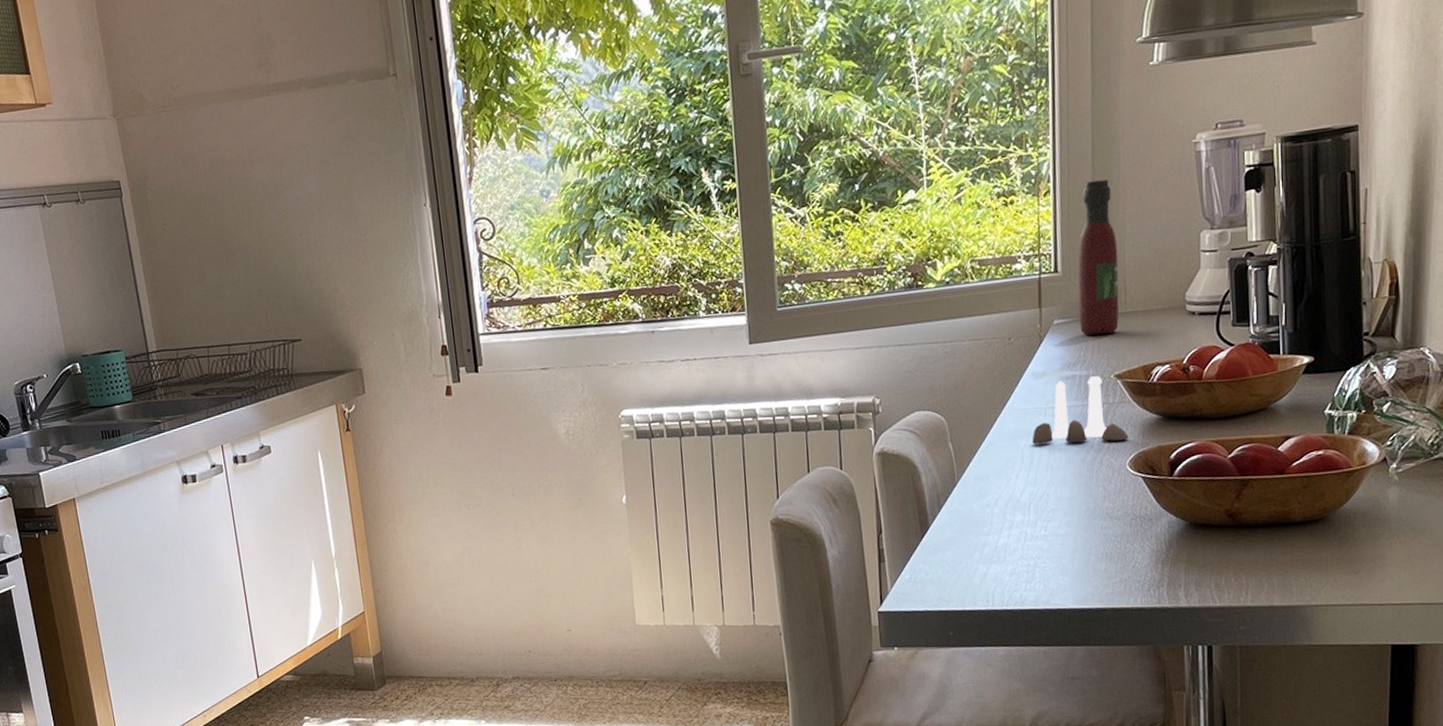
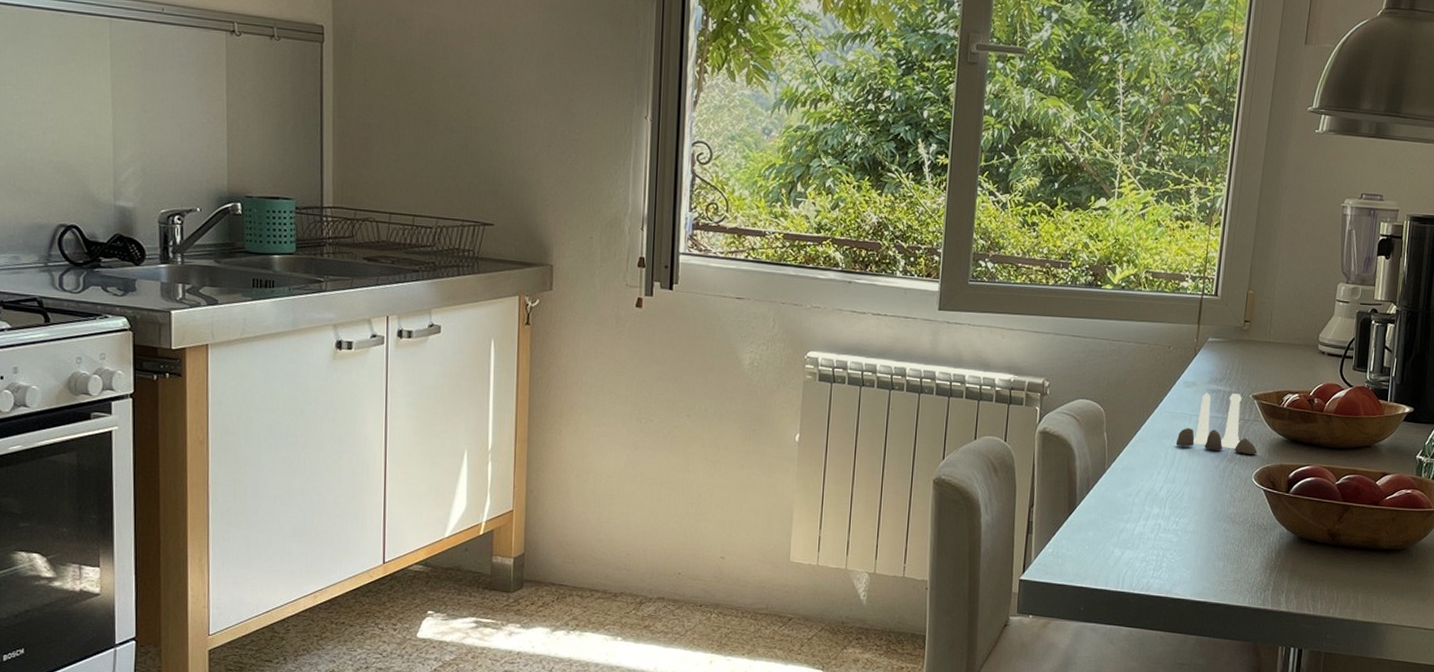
wine bottle: present [1078,179,1119,336] -> none [1229,222,1271,359]

